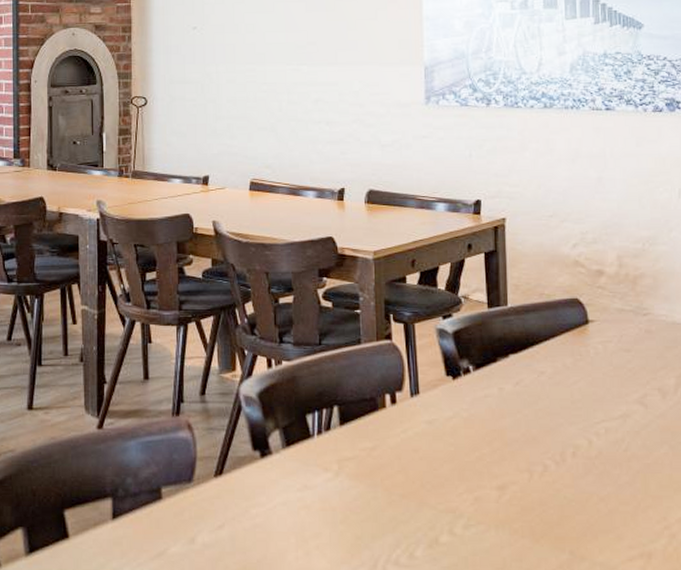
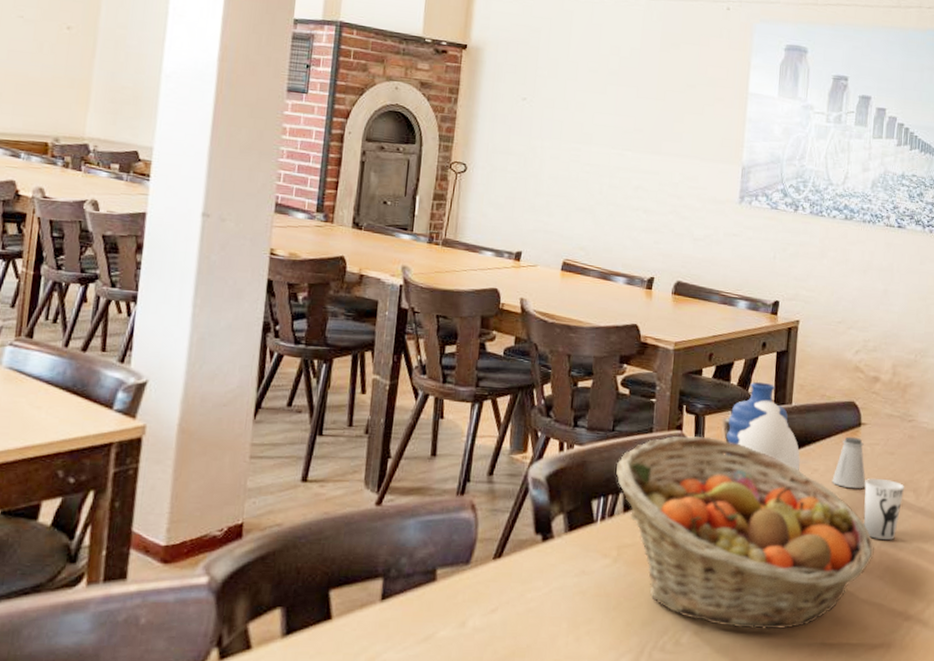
fruit basket: none [328,344,621,541] -> present [616,435,875,629]
vase: none [439,286,524,381] -> present [725,382,800,473]
saltshaker: none [562,335,602,391] -> present [832,436,866,489]
cup: none [600,377,647,443] -> present [863,478,904,540]

